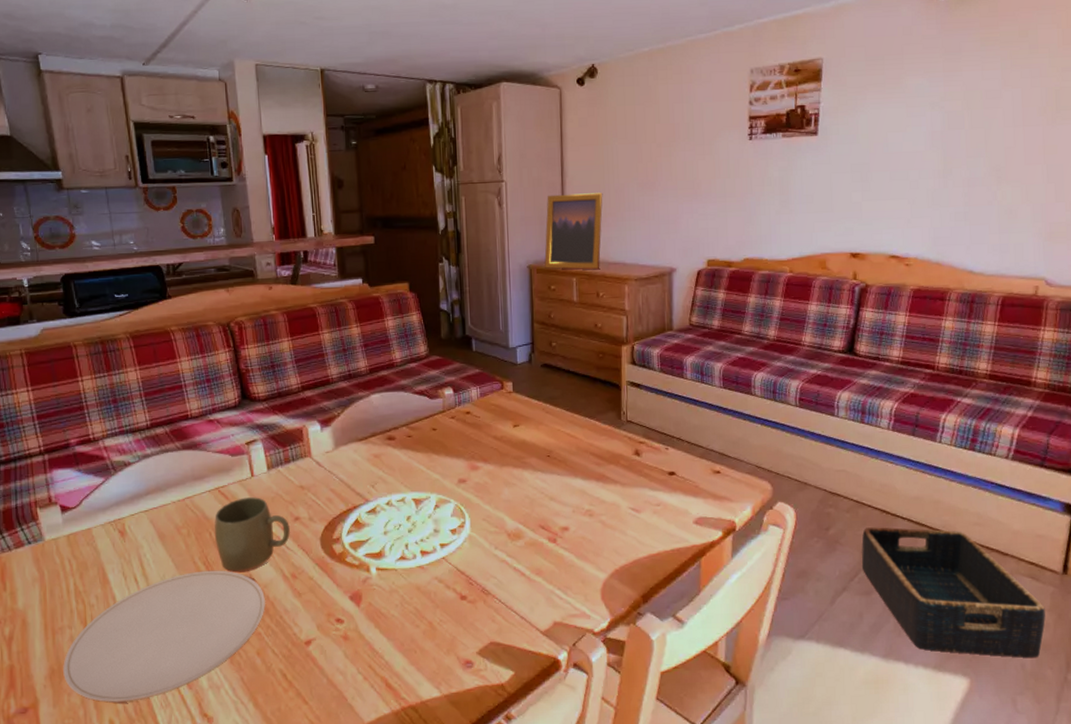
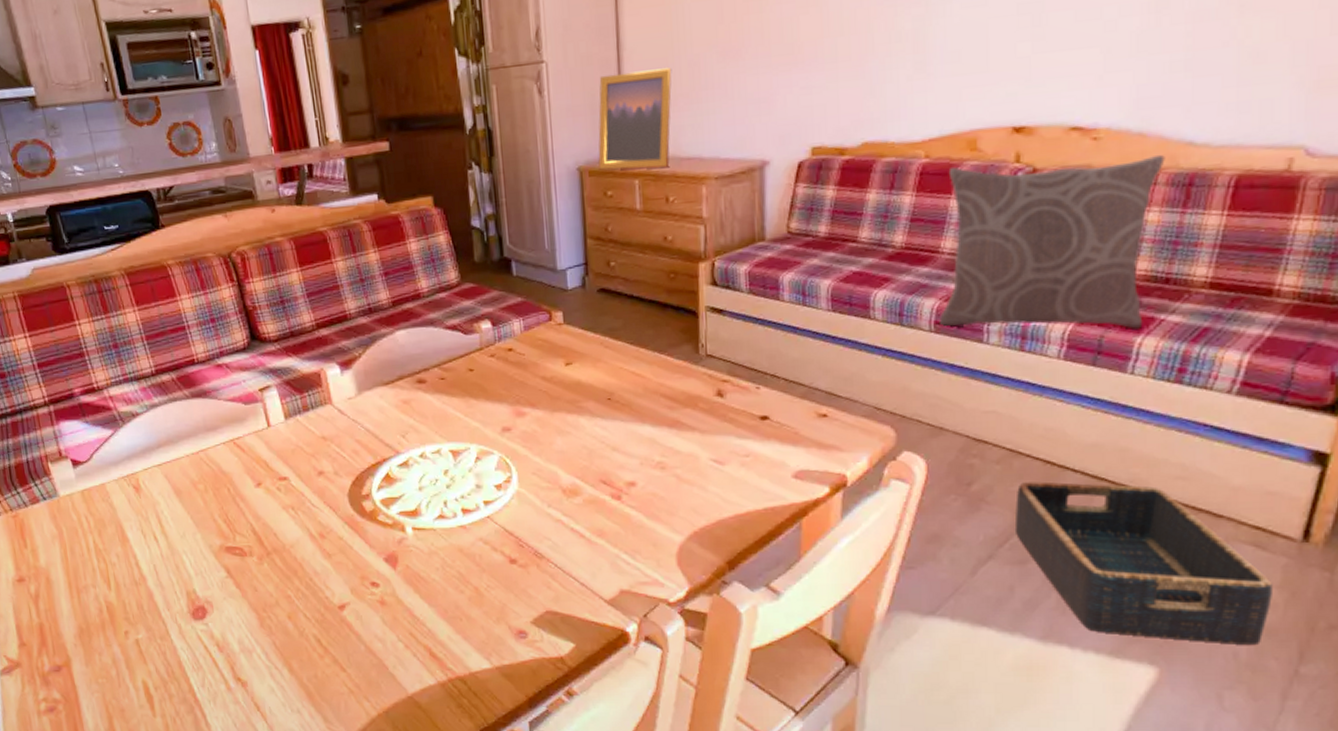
plate: present [63,570,265,703] -> none [91,528,293,663]
mug: present [214,497,290,572] -> none [232,449,315,531]
pillow: none [802,278,955,409] -> present [938,154,1165,331]

